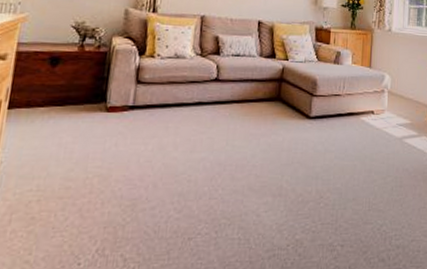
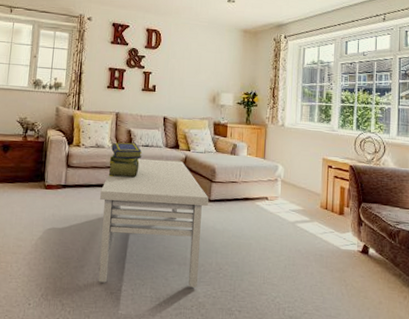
coffee table: none [172,70,310,227] -> present [98,158,209,288]
stack of books: none [189,51,232,94] -> present [108,142,143,178]

